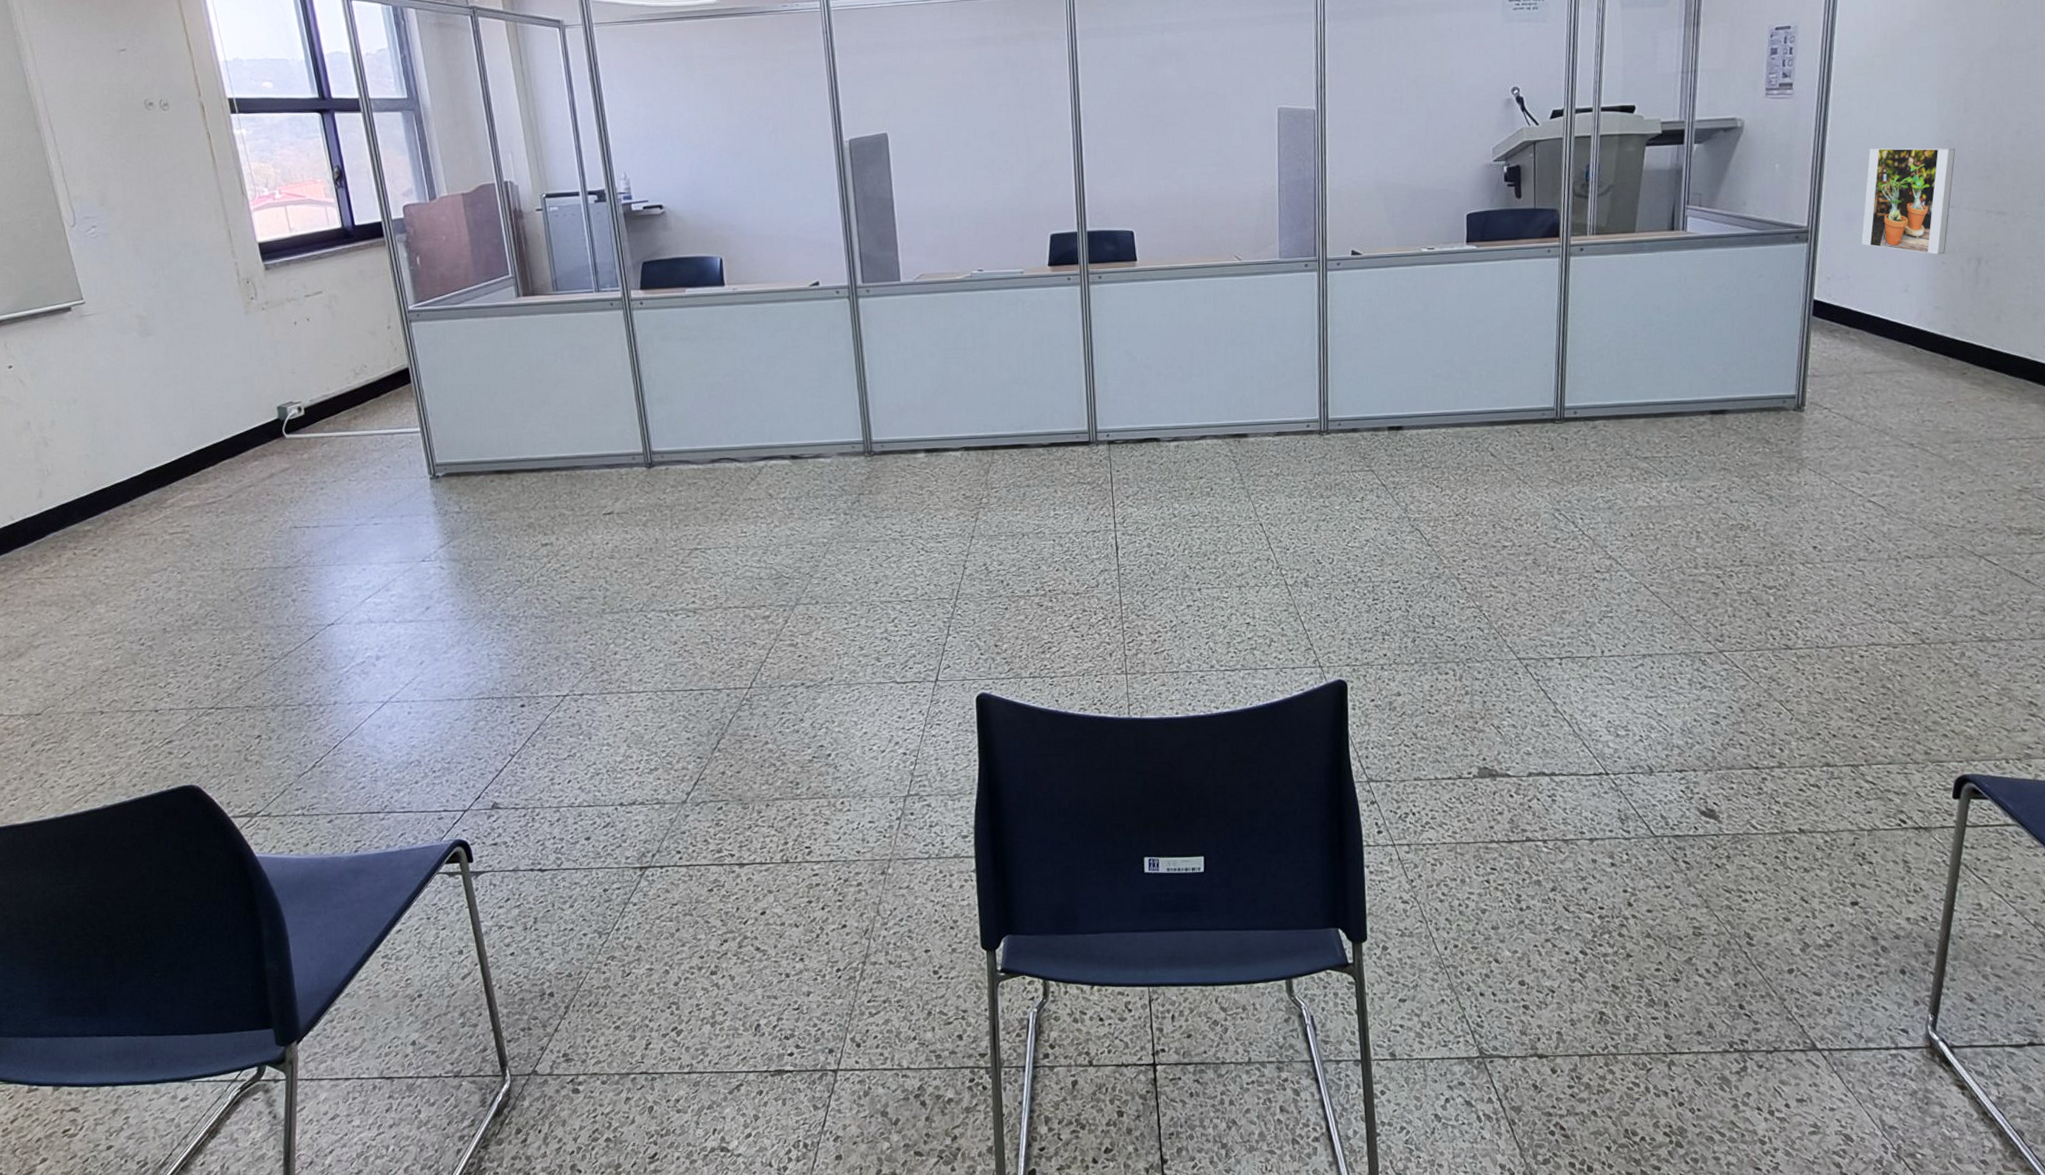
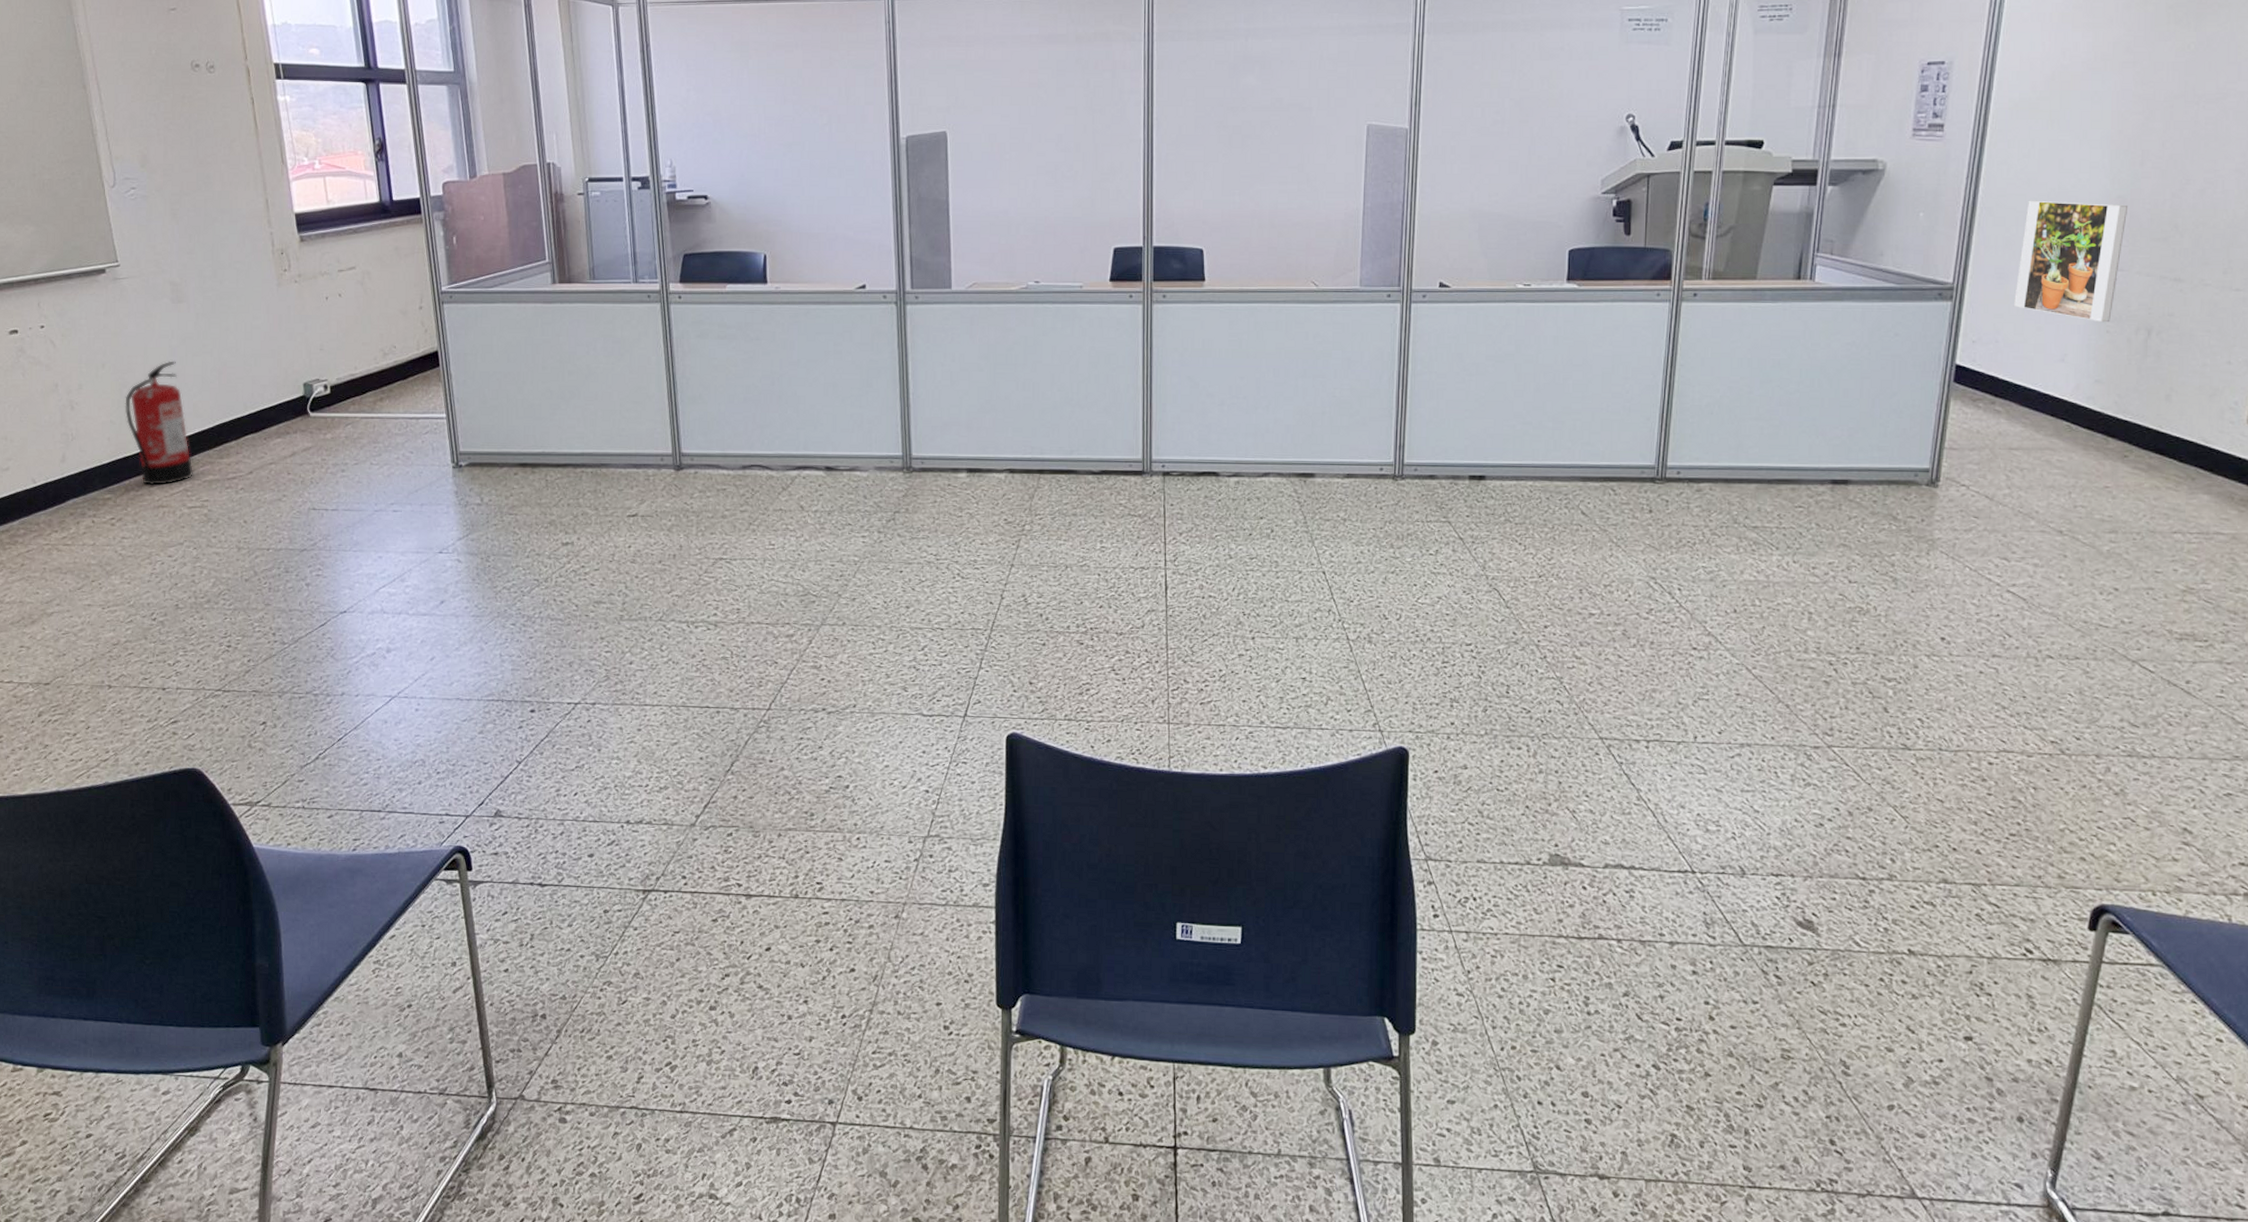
fire extinguisher: none [99,392,173,515] -> present [125,361,194,486]

